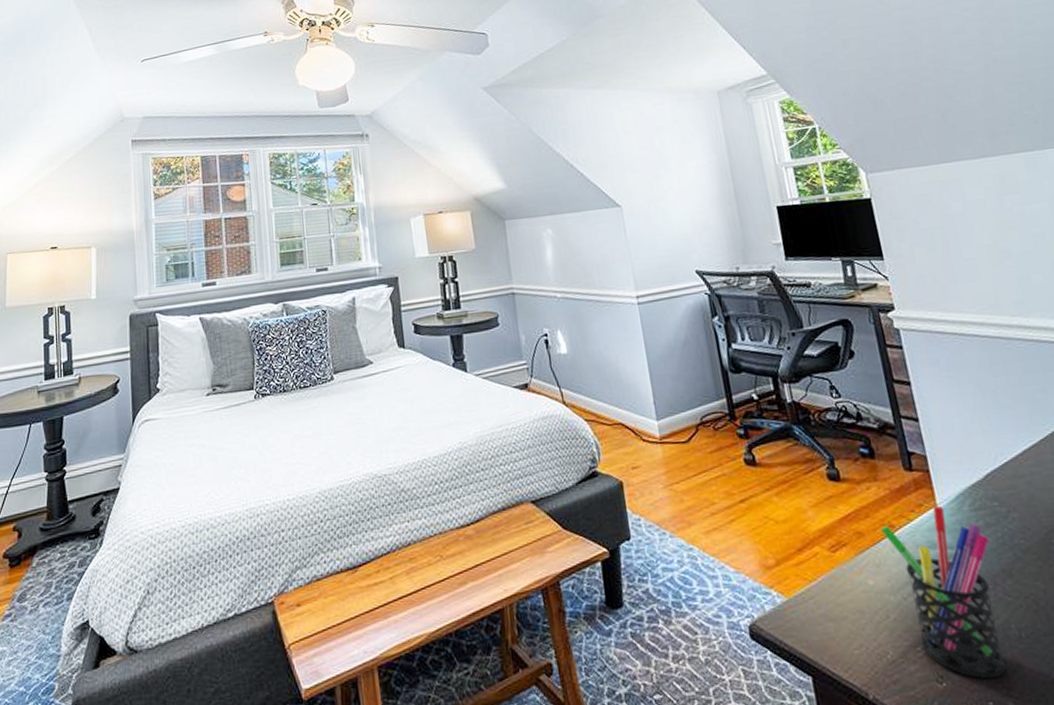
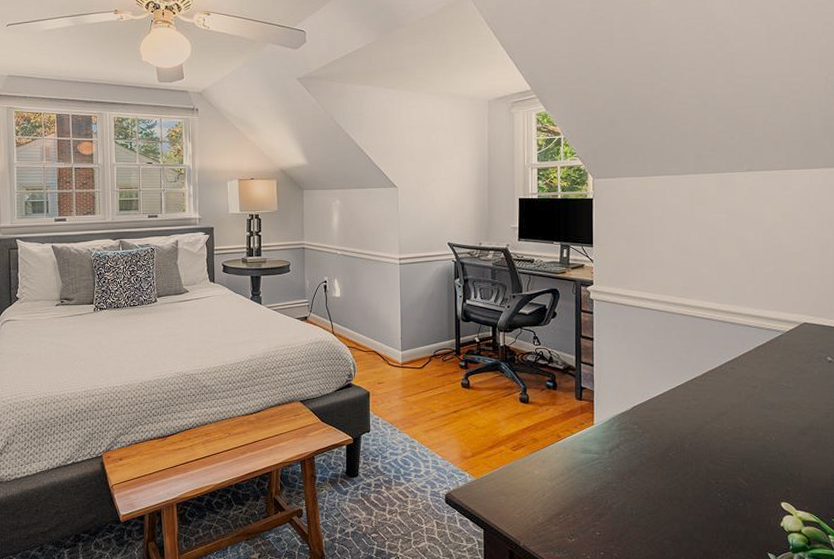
pen holder: present [880,505,1007,679] -> none [550,425,625,538]

